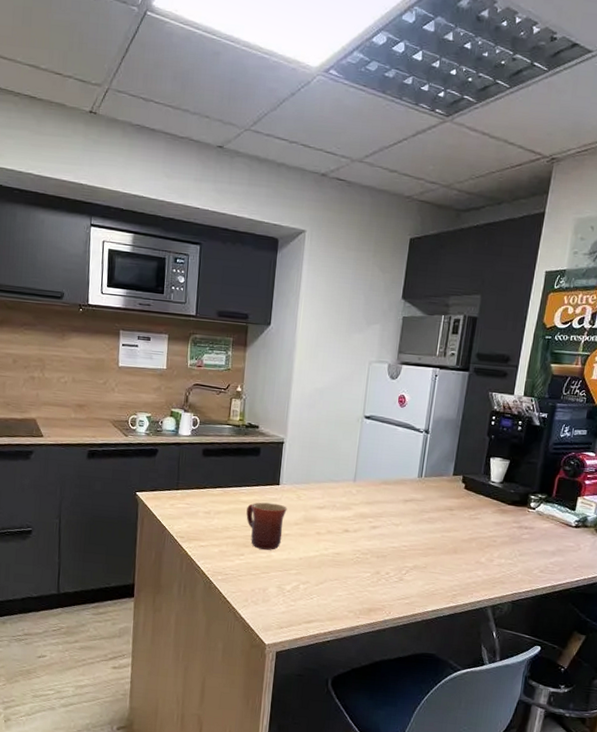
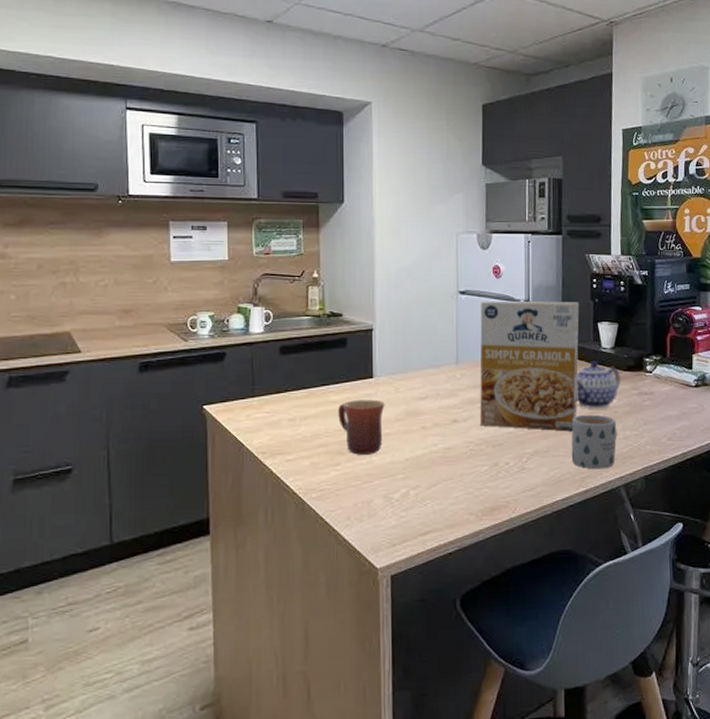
cereal box: none [369,427,476,553] -> present [480,300,579,432]
mug: none [446,539,494,590] -> present [571,414,617,470]
teapot: none [458,492,504,537] -> present [575,361,620,409]

